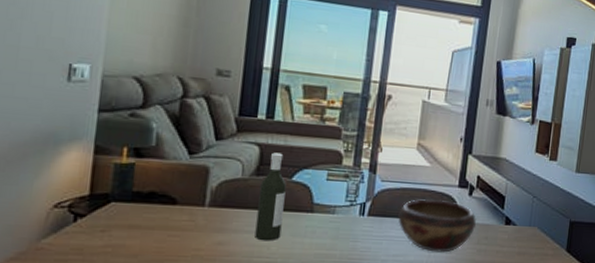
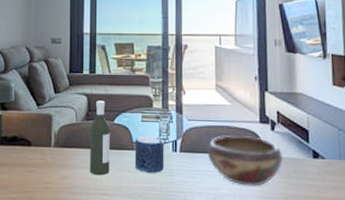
candle: none [312,196,351,239] -> present [134,135,165,173]

